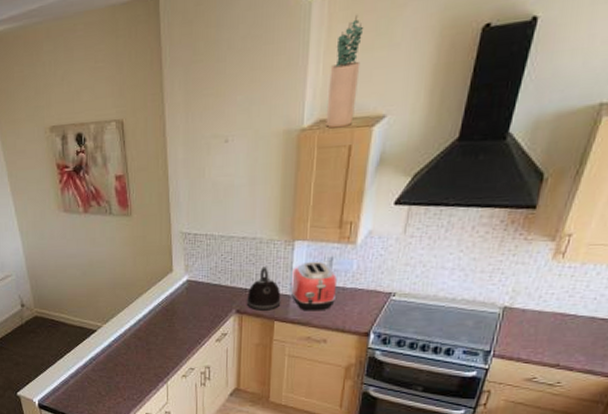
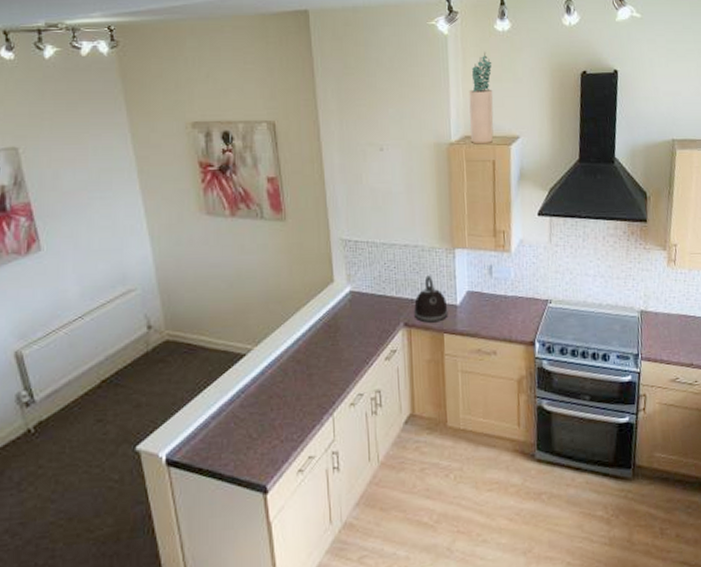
toaster: present [290,261,338,311] -> none [456,269,499,322]

